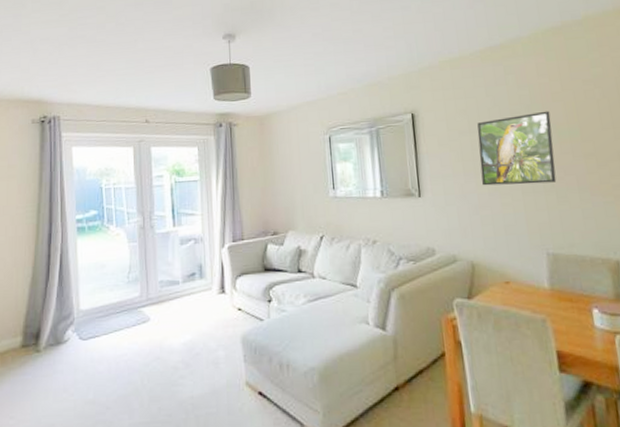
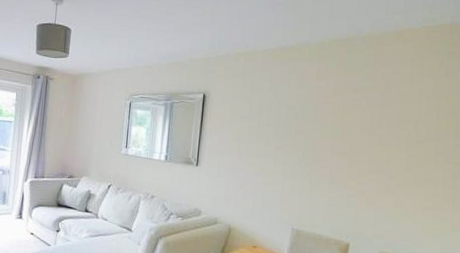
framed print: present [477,110,557,186] -> none [251,110,320,172]

